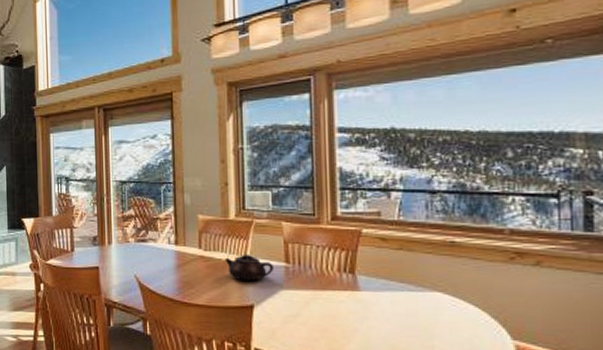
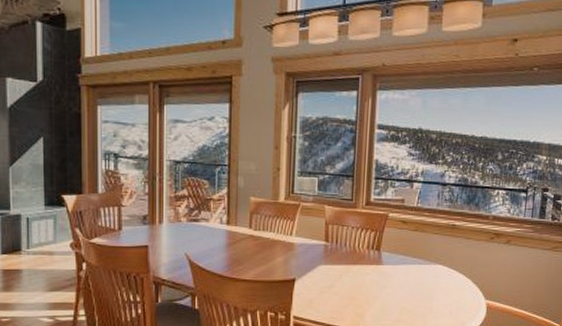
teapot: present [224,255,274,280] -> none [272,234,315,257]

